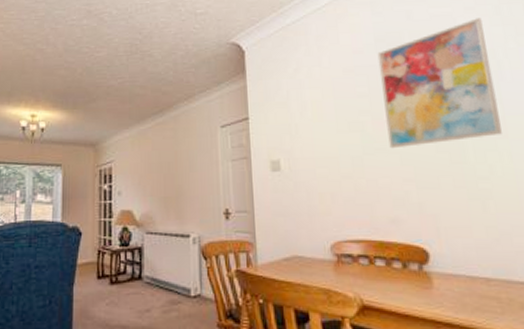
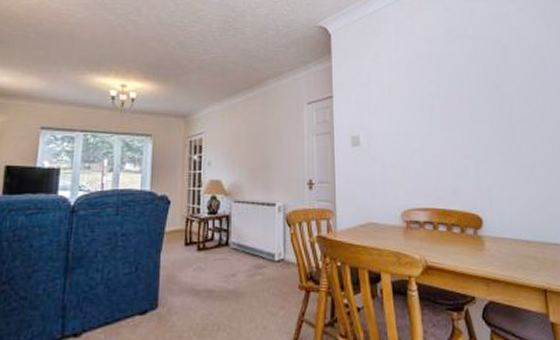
wall art: present [377,18,502,149] -> none [446,18,543,128]

